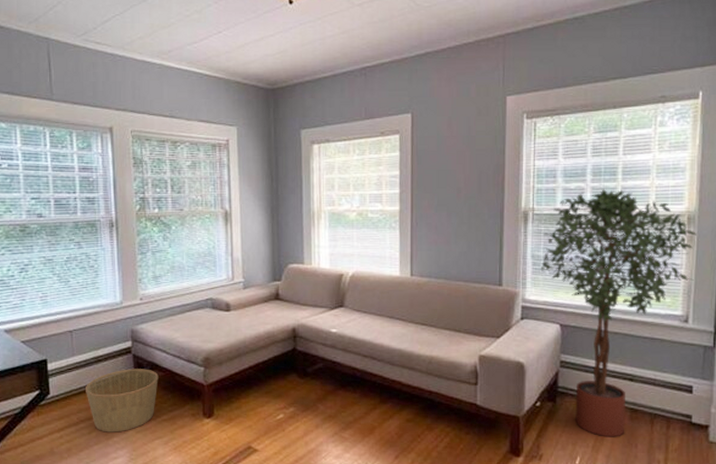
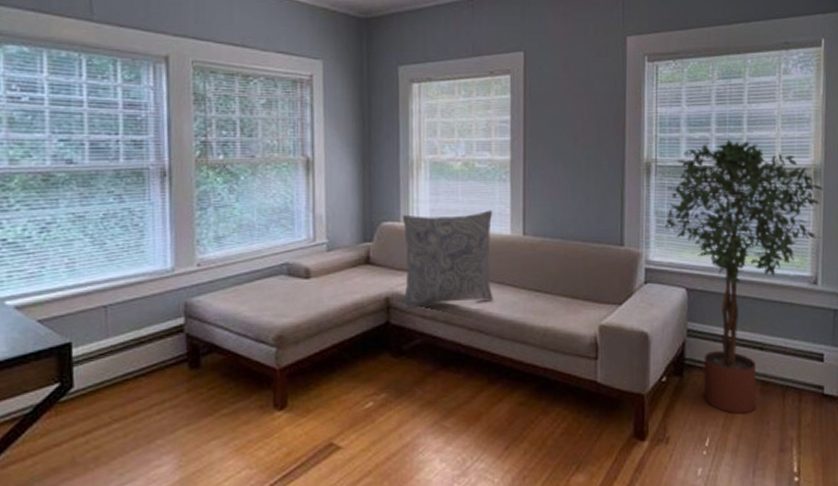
basket: present [86,369,159,432] -> none [122,351,218,434]
pillow: none [305,254,384,339] -> present [402,210,493,310]

